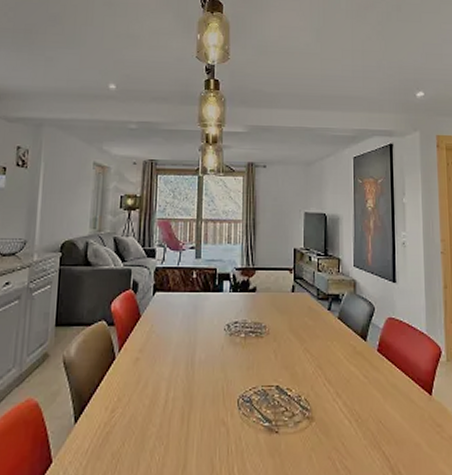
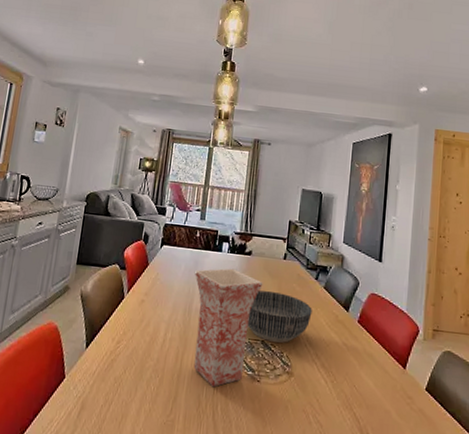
vase: none [195,309,272,447] -> present [193,268,263,388]
bowl: none [259,330,328,385] -> present [247,290,312,343]

